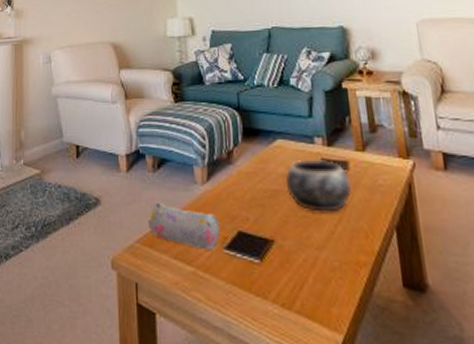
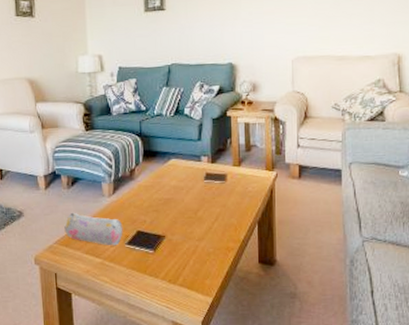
decorative bowl: present [285,159,353,212] -> none [176,173,228,214]

